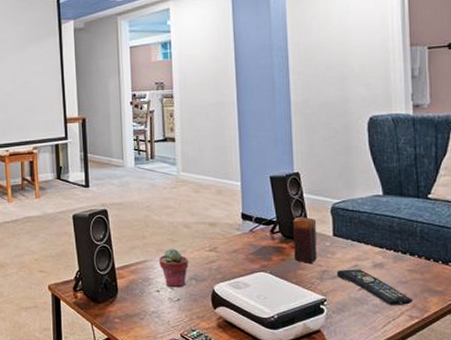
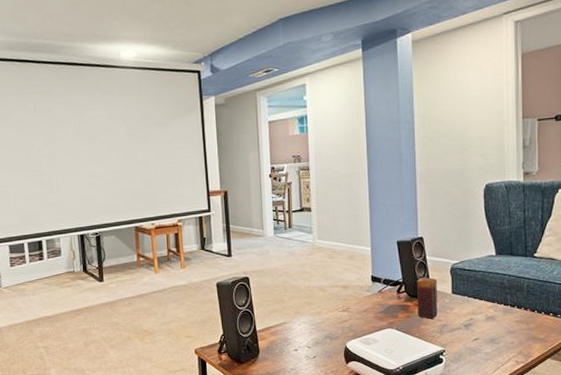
potted succulent: present [159,248,188,288] -> none [297,310,323,346]
remote control: present [336,269,414,306] -> none [454,322,520,354]

